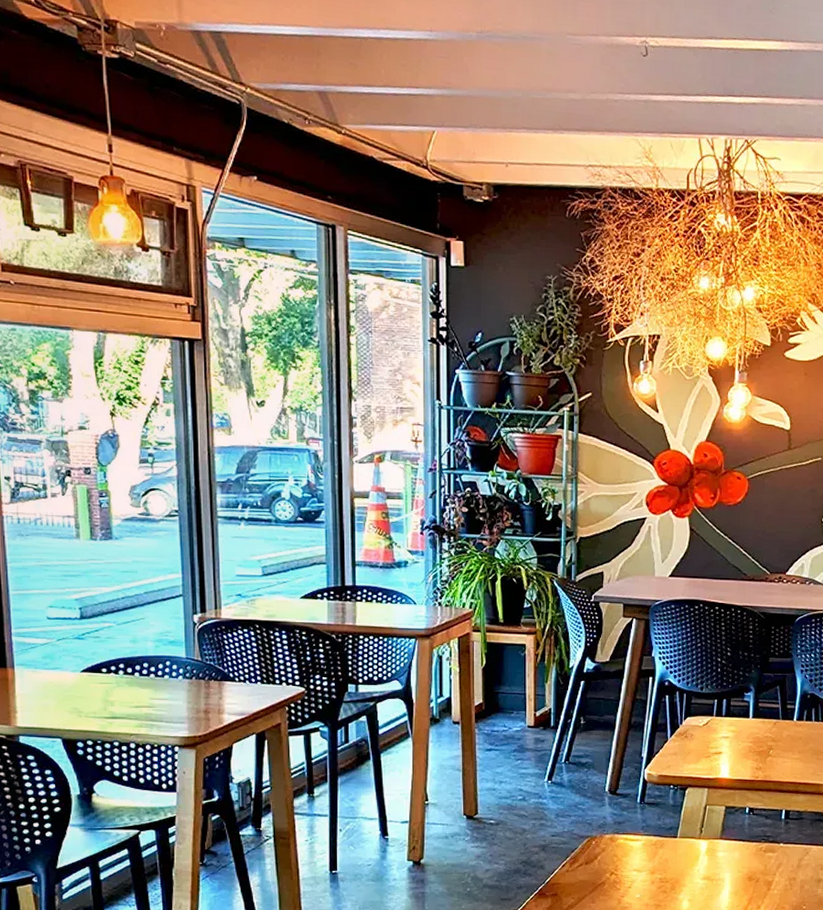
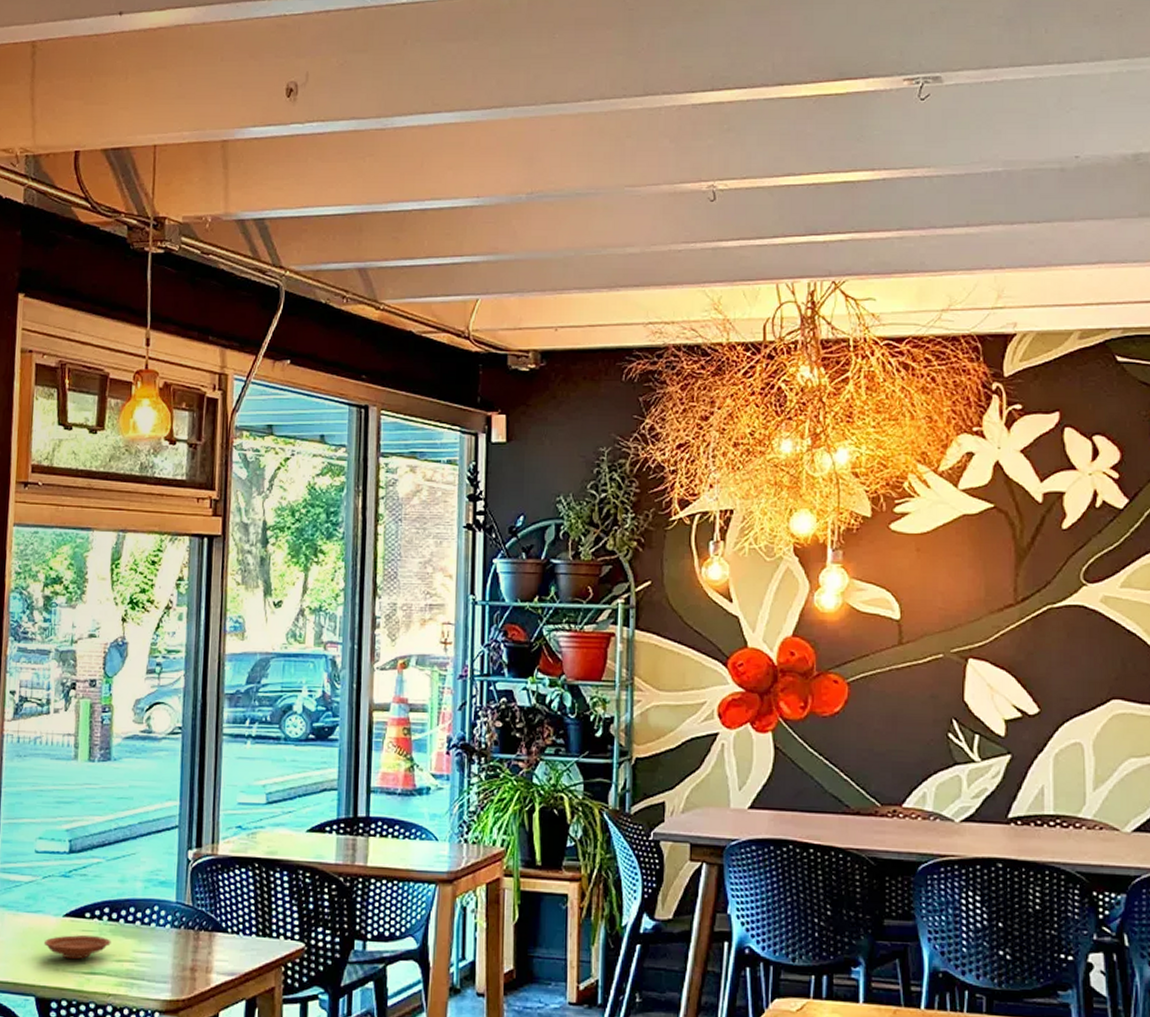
plate: none [64,687,129,707] -> present [43,935,111,960]

